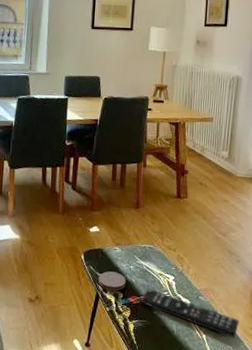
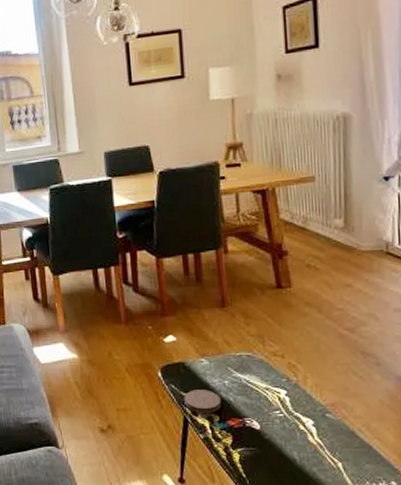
remote control: present [141,288,240,338] -> none [244,407,391,466]

